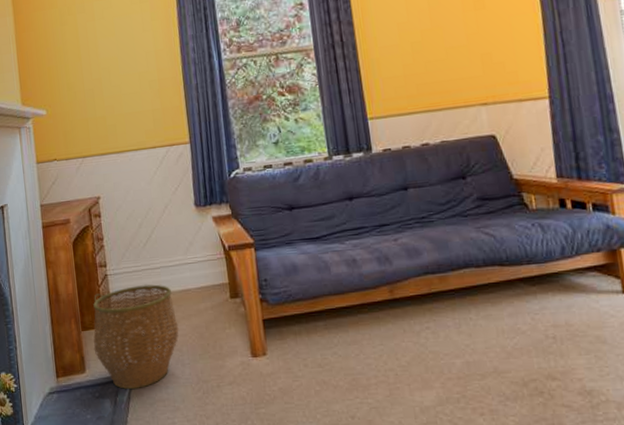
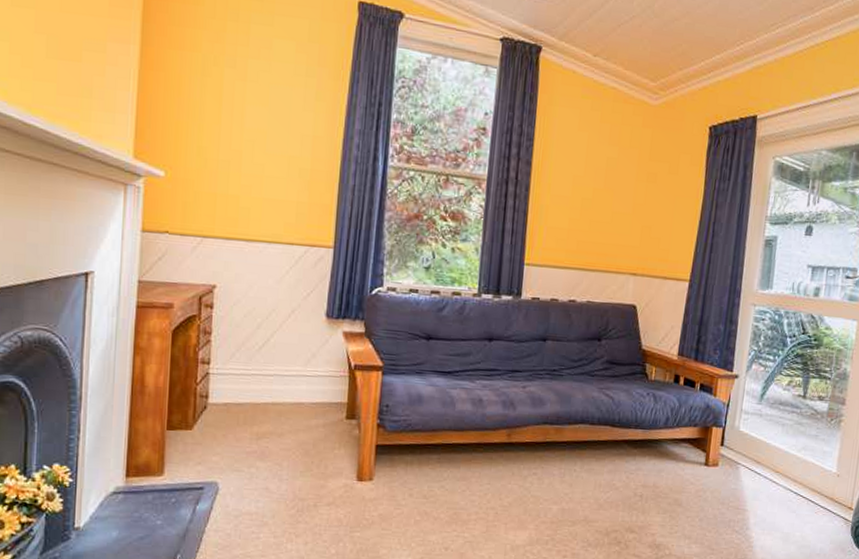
basket: present [93,284,179,389] -> none [178,390,283,499]

